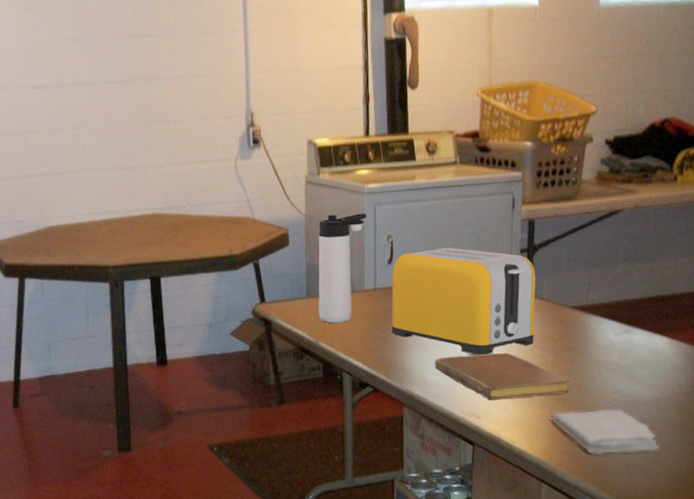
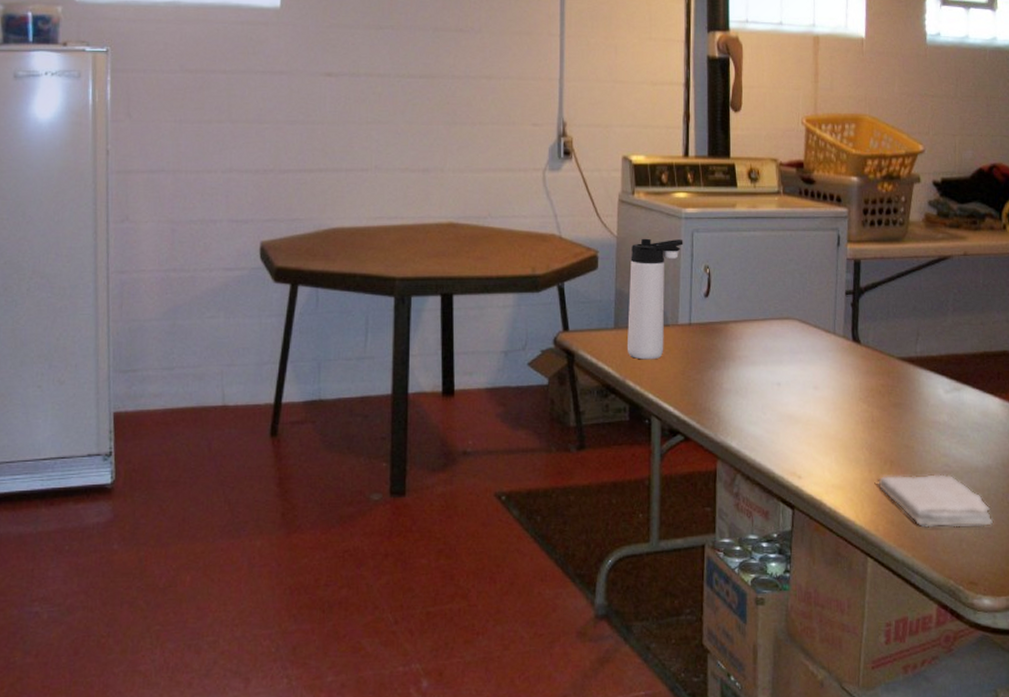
toaster: present [391,247,536,355] -> none [707,283,862,405]
notebook: present [435,353,570,400] -> none [753,405,897,458]

